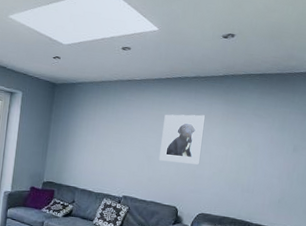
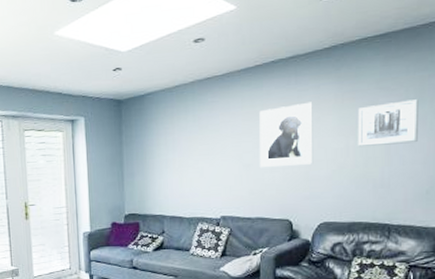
wall art: none [234,126,281,162] -> present [358,99,418,146]

